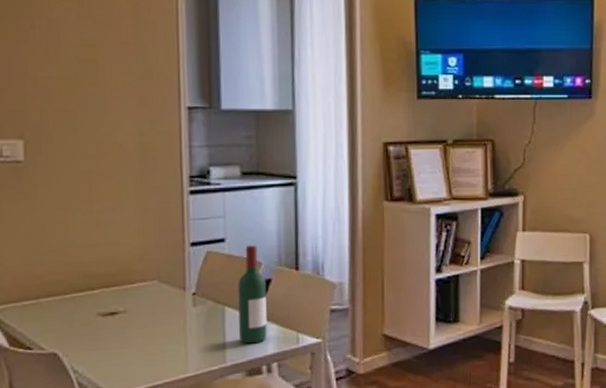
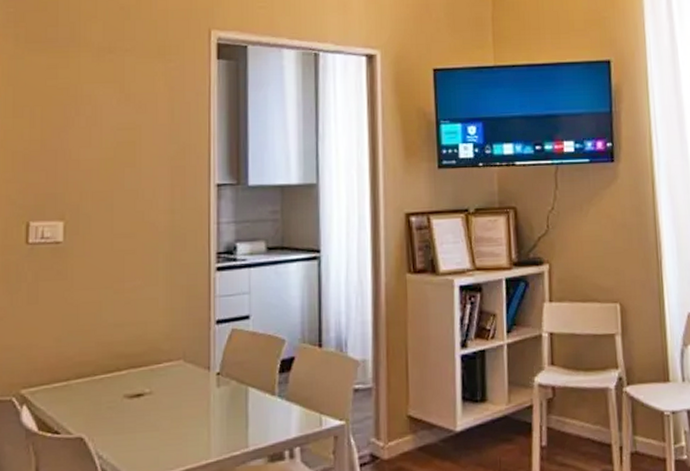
wine bottle: present [238,245,267,344] -> none [261,322,290,427]

